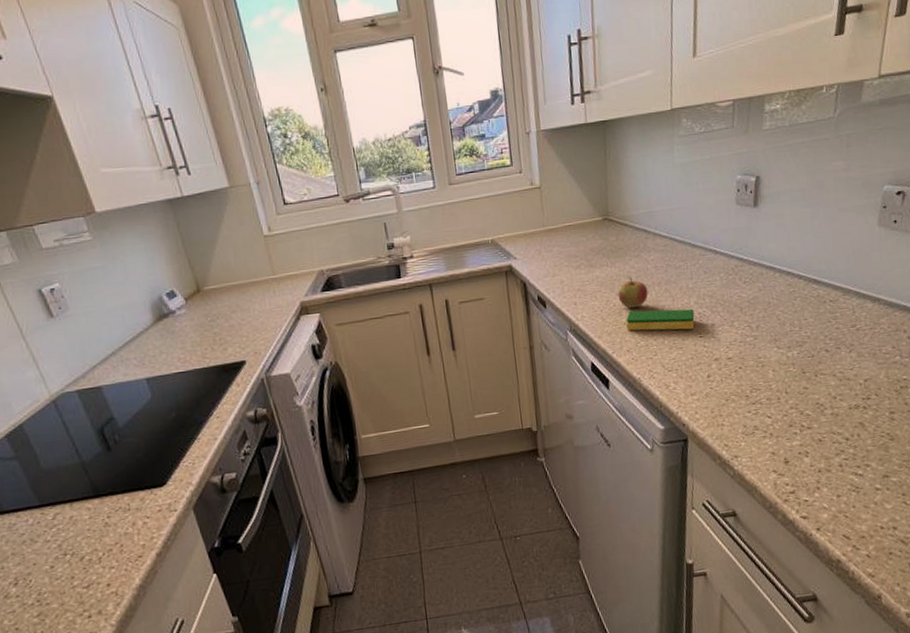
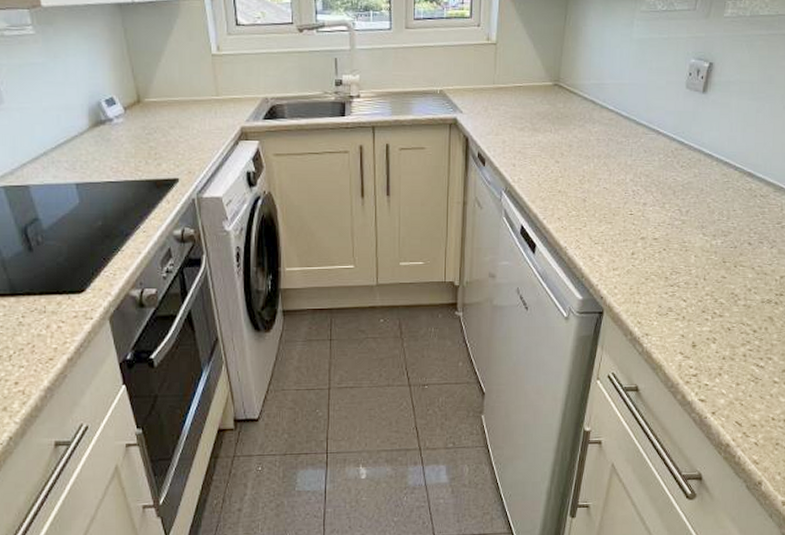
apple: present [618,278,649,308] -> none [557,147,587,177]
dish sponge: present [626,309,695,331] -> none [561,179,628,206]

